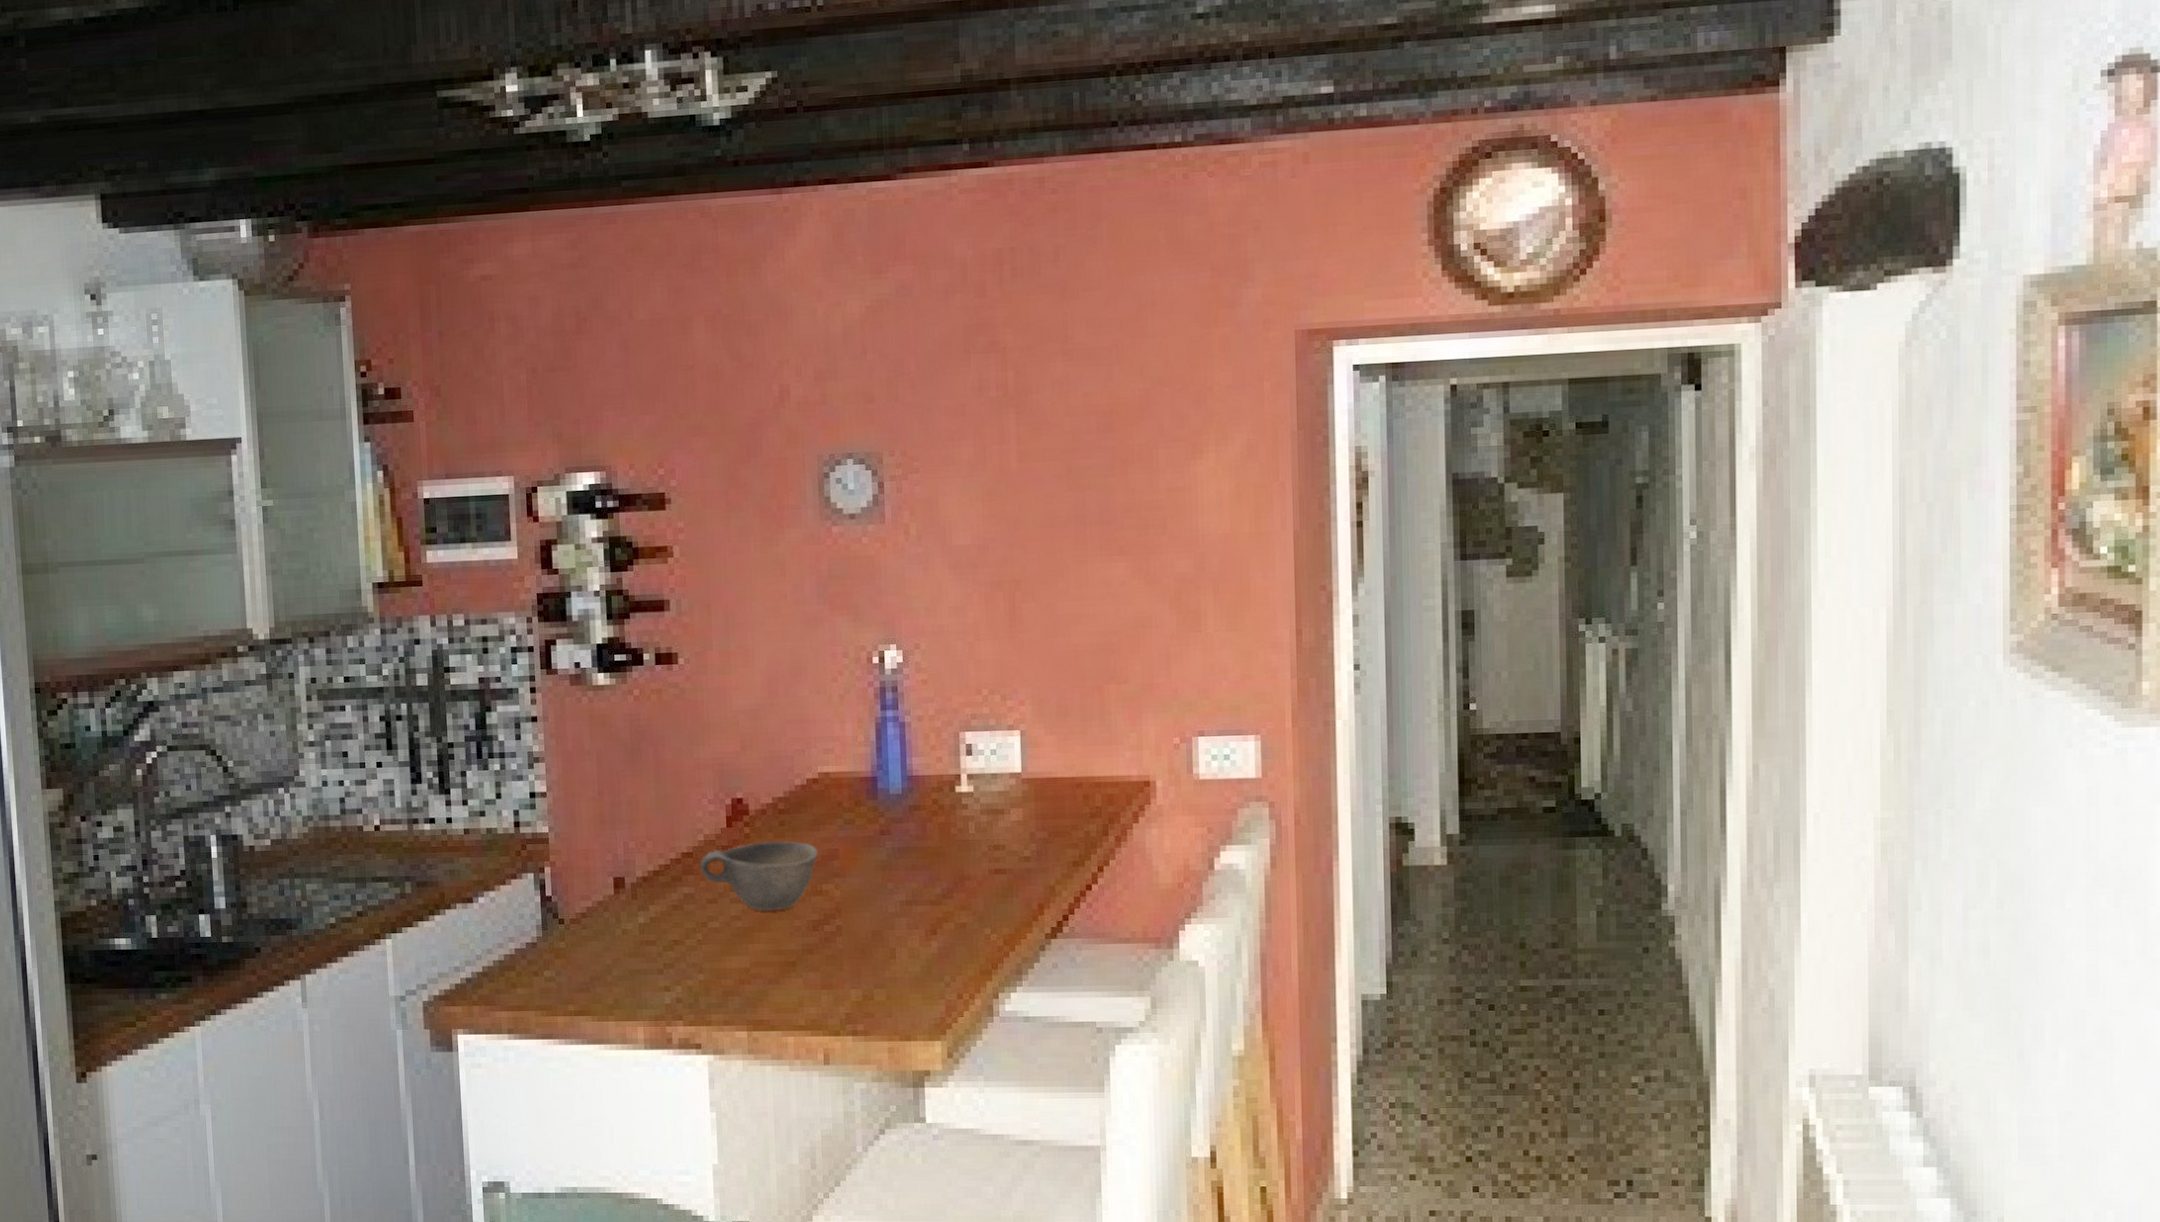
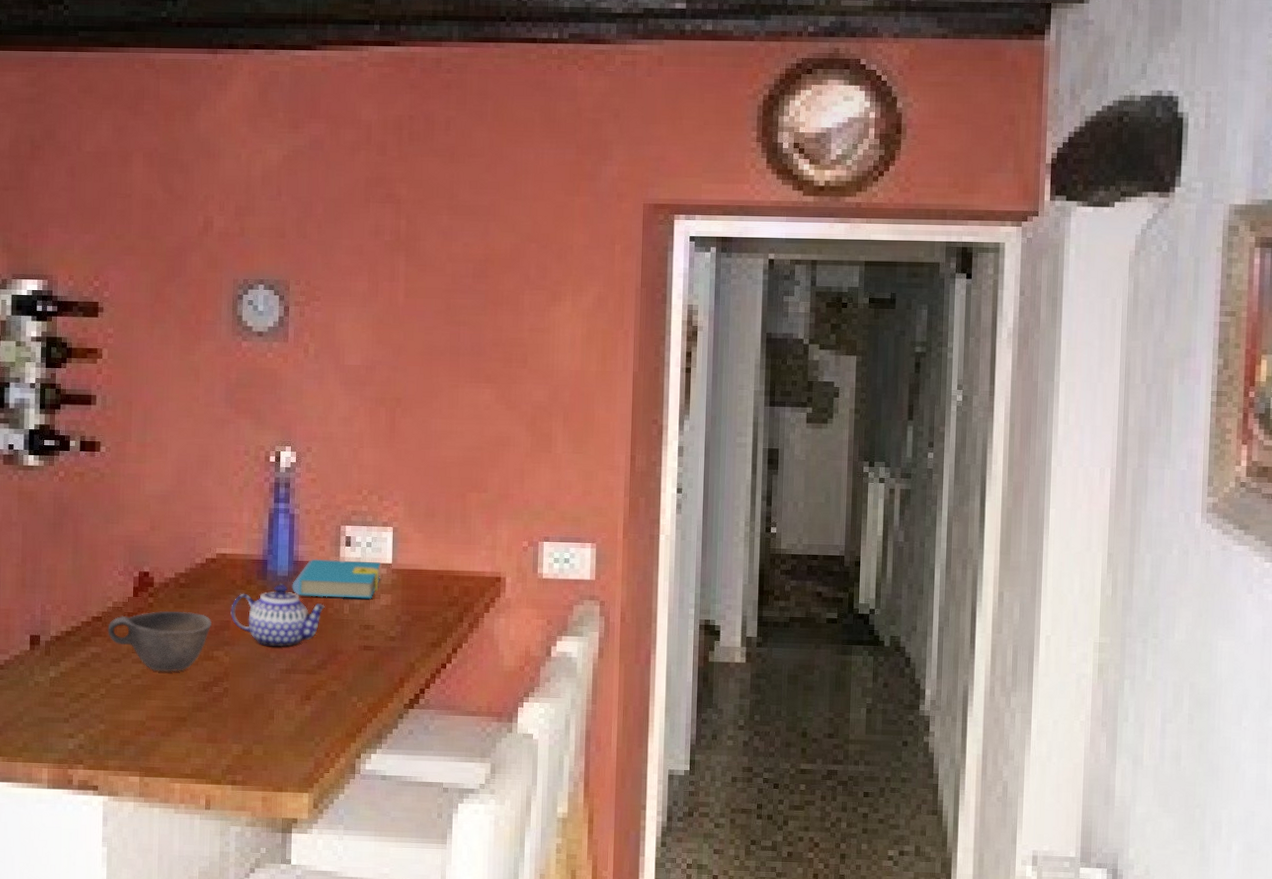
teapot: none [838,803,948,876] -> present [230,583,326,647]
book: none [907,771,1009,816] -> present [292,558,381,599]

